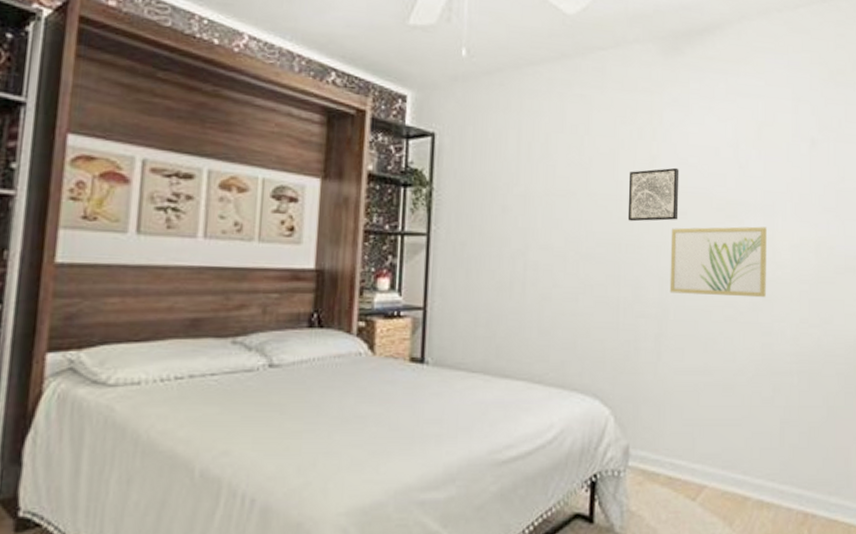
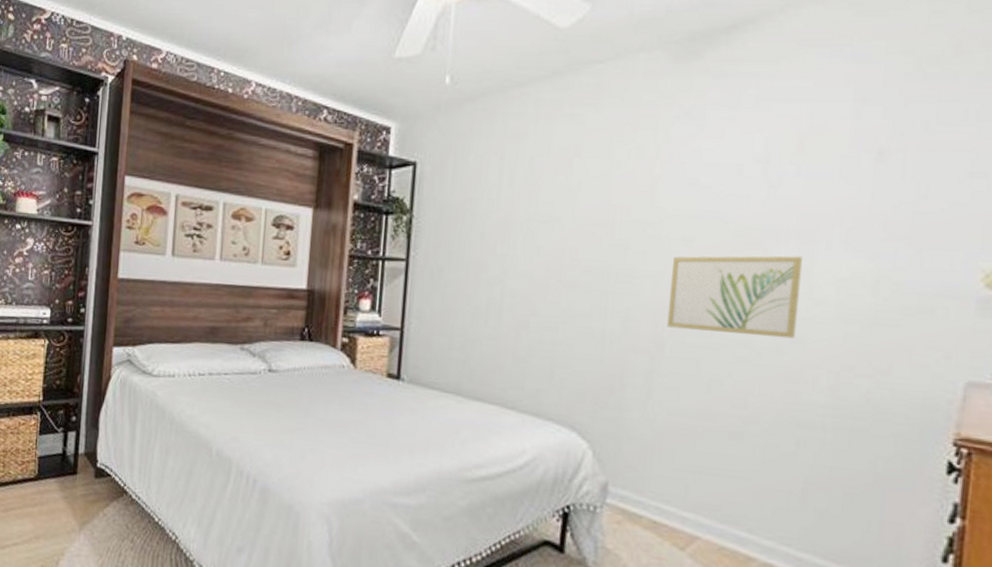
wall art: present [627,167,680,222] -> none [619,189,688,249]

